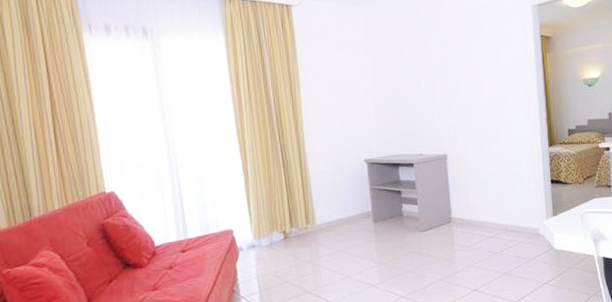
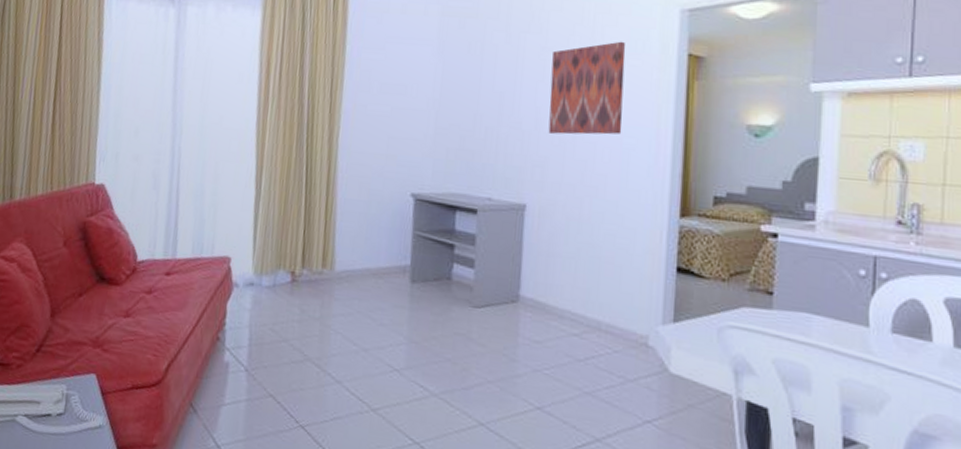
wall art: none [451,31,504,102] -> present [548,41,626,135]

